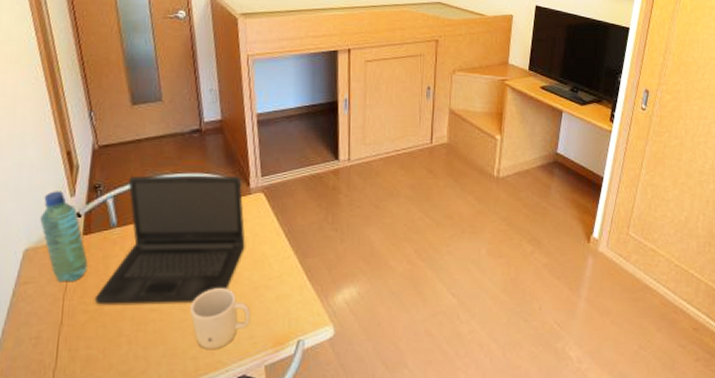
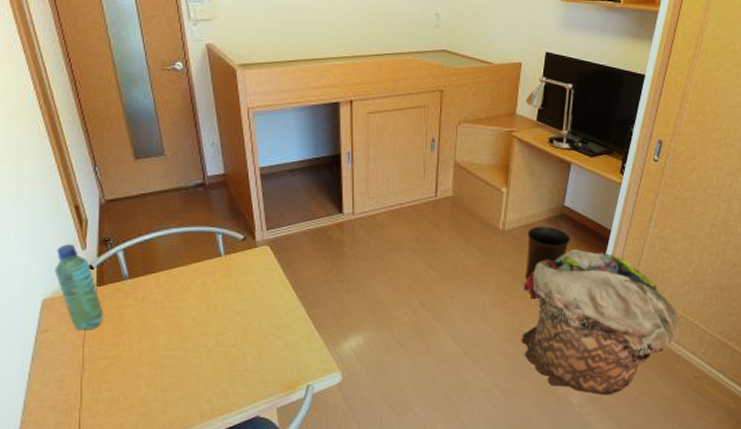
laptop: present [94,175,245,305] -> none [112,229,253,351]
mug: present [190,288,251,350] -> none [203,336,261,393]
desk lamp: none [517,28,572,99] -> present [525,76,581,150]
laundry basket: none [518,197,676,349] -> present [521,250,680,395]
waste bin: none [521,173,564,228] -> present [525,226,570,280]

